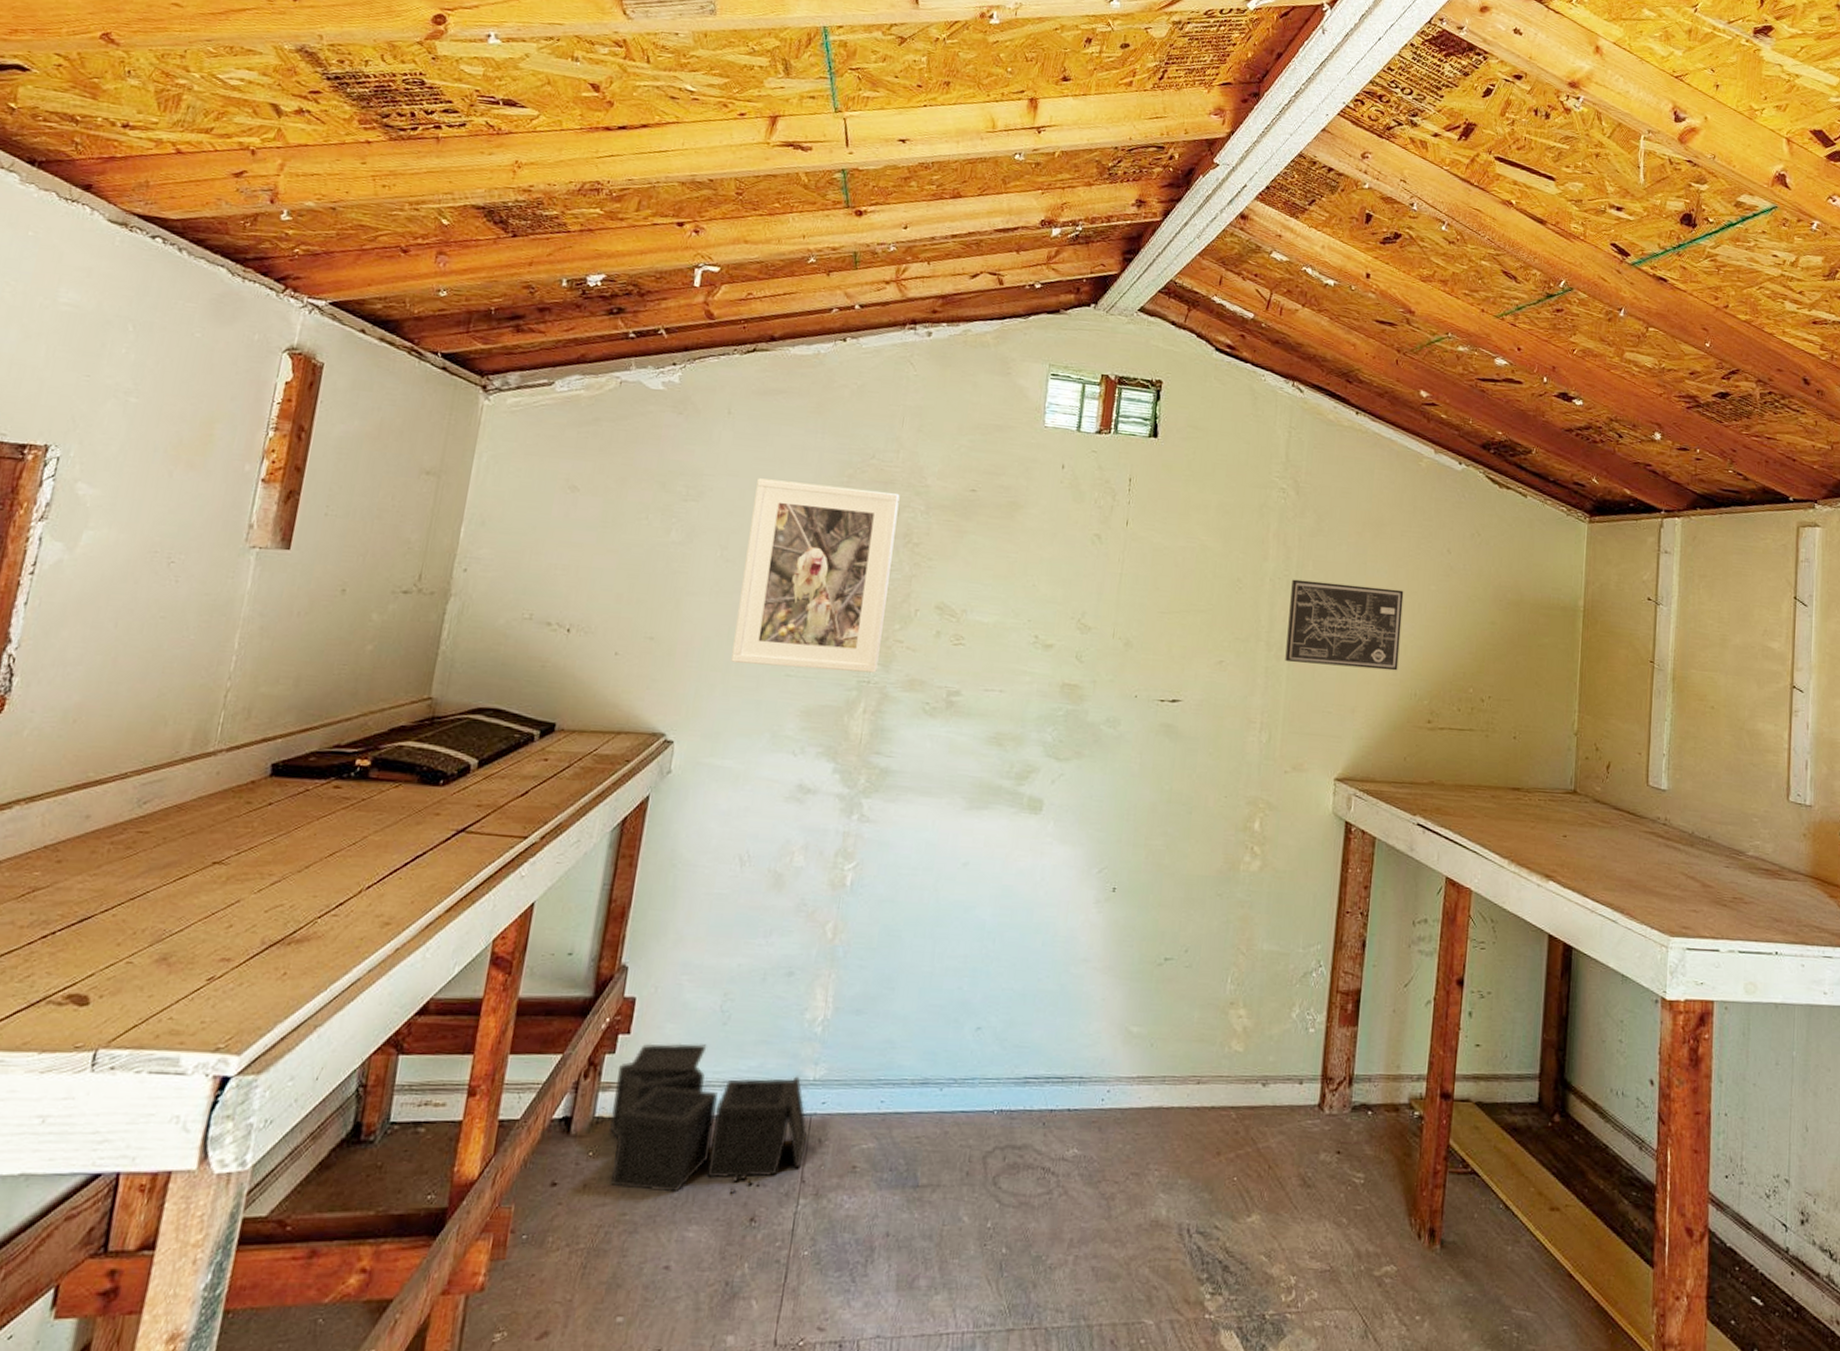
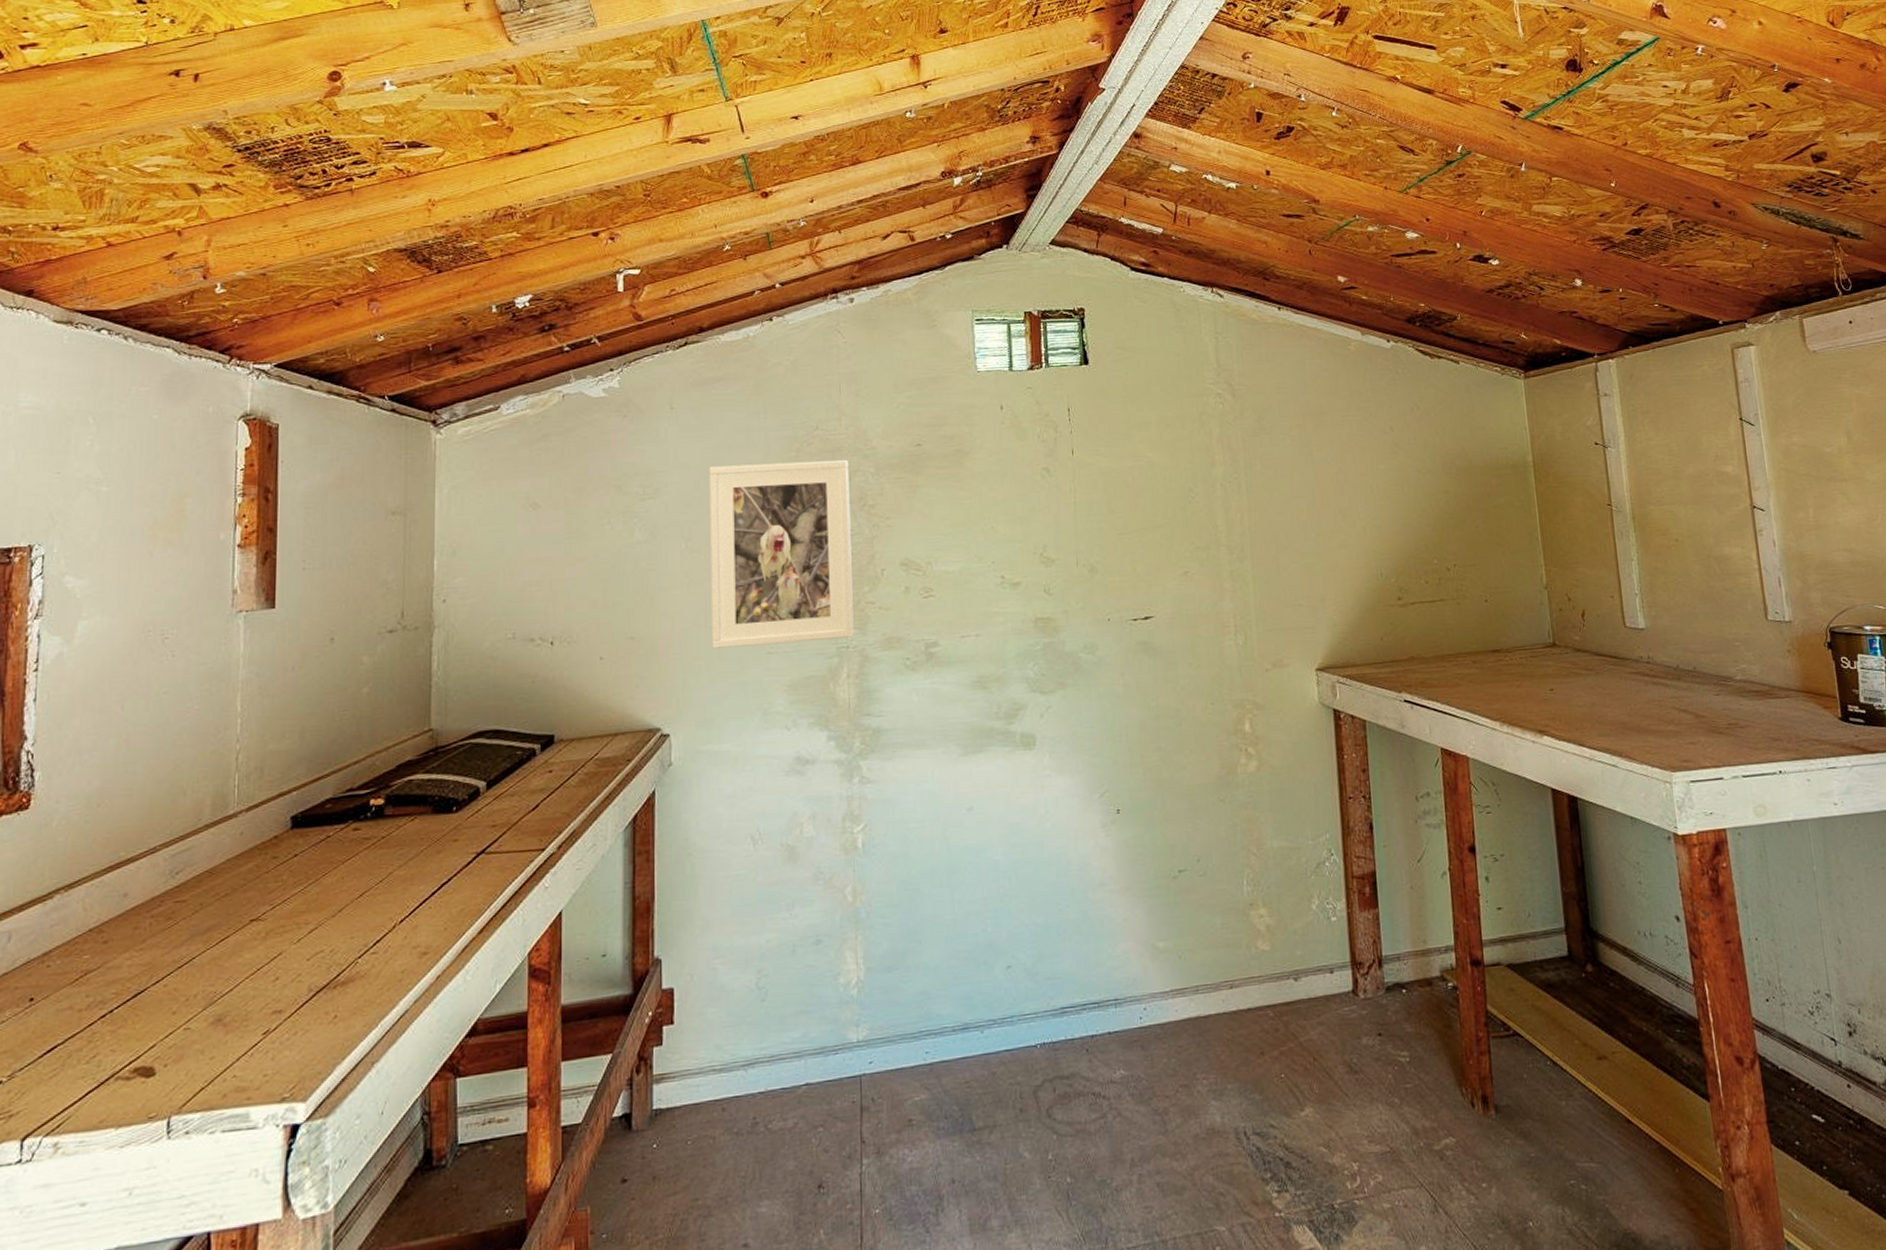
storage bin: present [610,1043,808,1194] -> none [669,1023,861,1174]
wall art: present [1285,579,1404,671] -> none [1242,474,1360,563]

